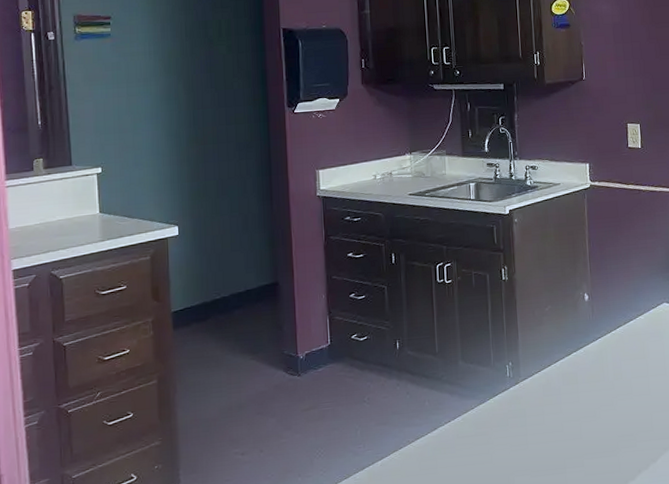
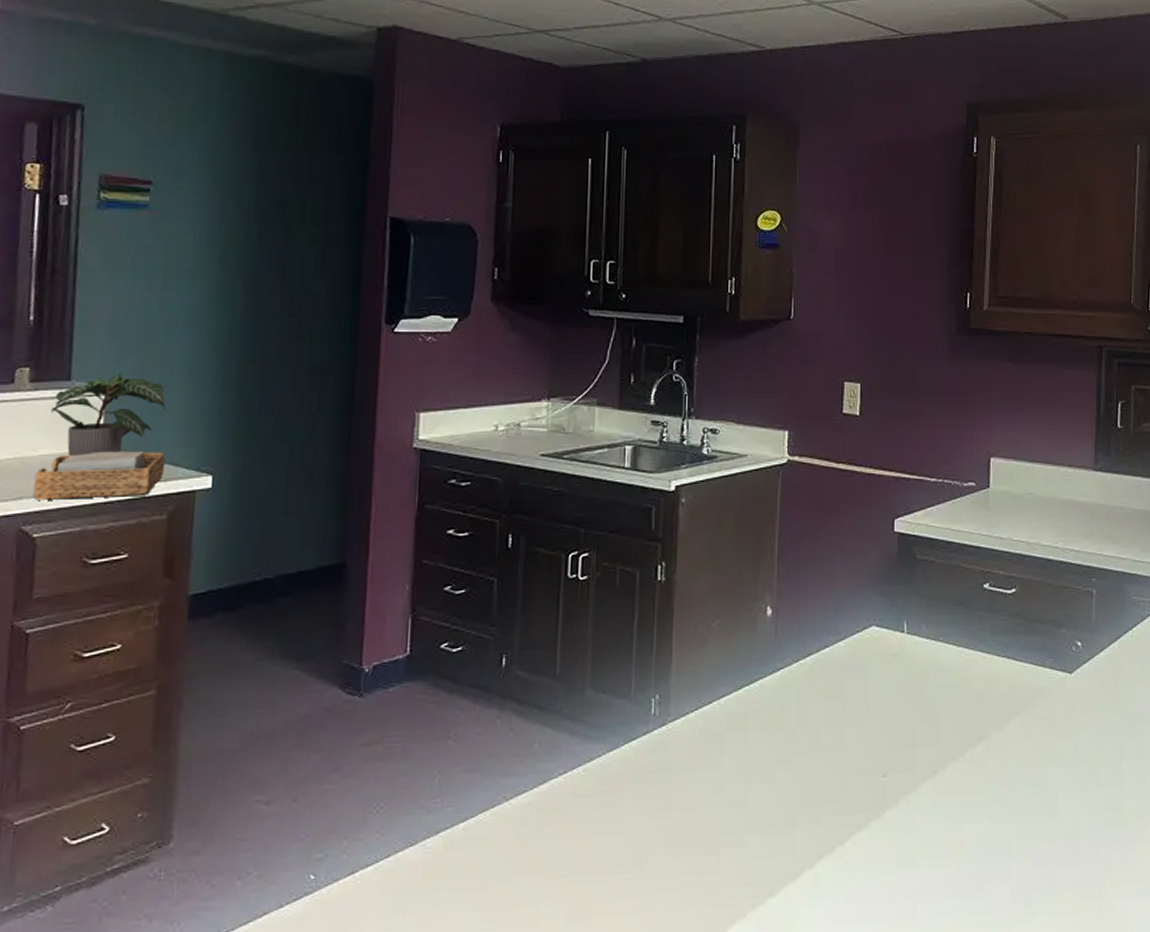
napkin holder: none [55,211,145,252] -> present [32,450,166,500]
potted plant: none [61,157,140,219] -> present [51,373,166,456]

